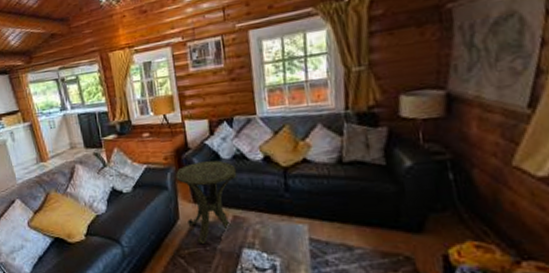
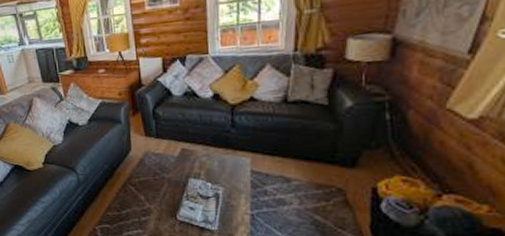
side table: present [176,160,237,244] -> none [129,97,187,173]

